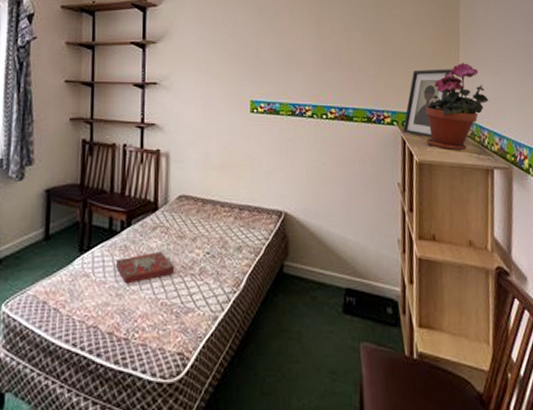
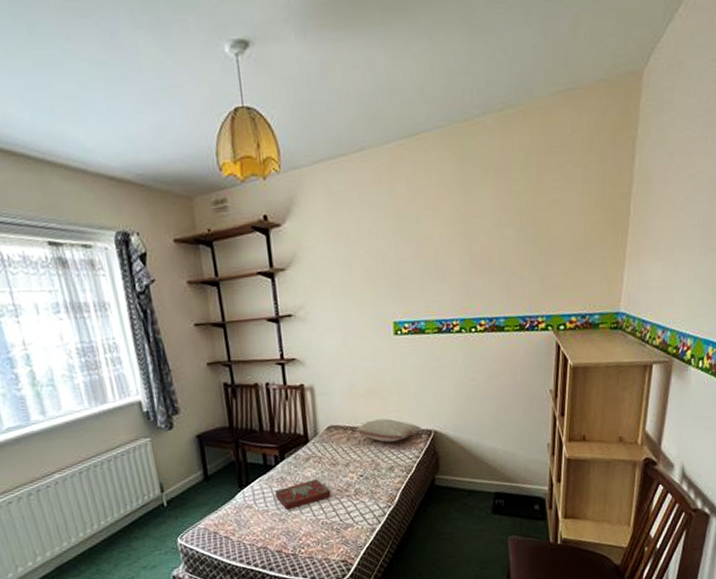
pillow: none [206,194,272,219] -> present [355,418,421,443]
picture frame: present [403,69,452,138] -> none [558,259,617,340]
potted plant: present [425,63,489,151] -> none [582,250,655,351]

